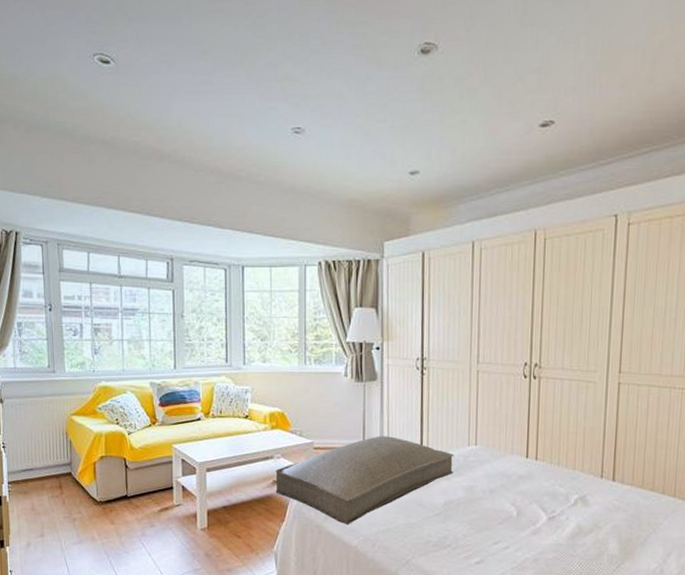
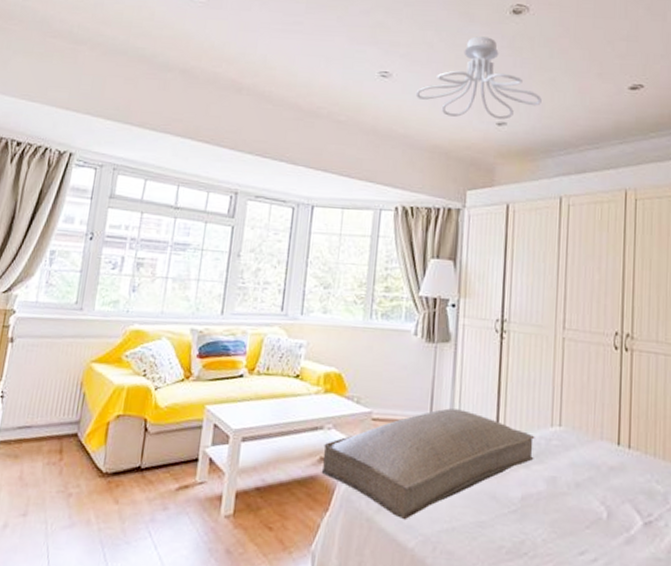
ceiling light fixture: none [329,82,453,169] -> present [415,36,542,120]

